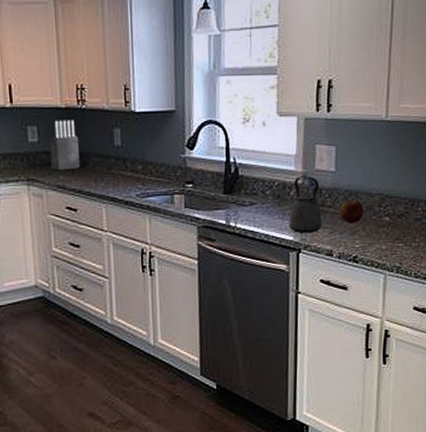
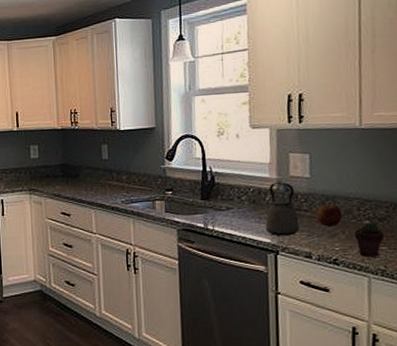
knife block: present [50,119,80,171] -> none [48,138,73,182]
potted succulent: none [375,219,401,254] -> present [355,222,384,257]

